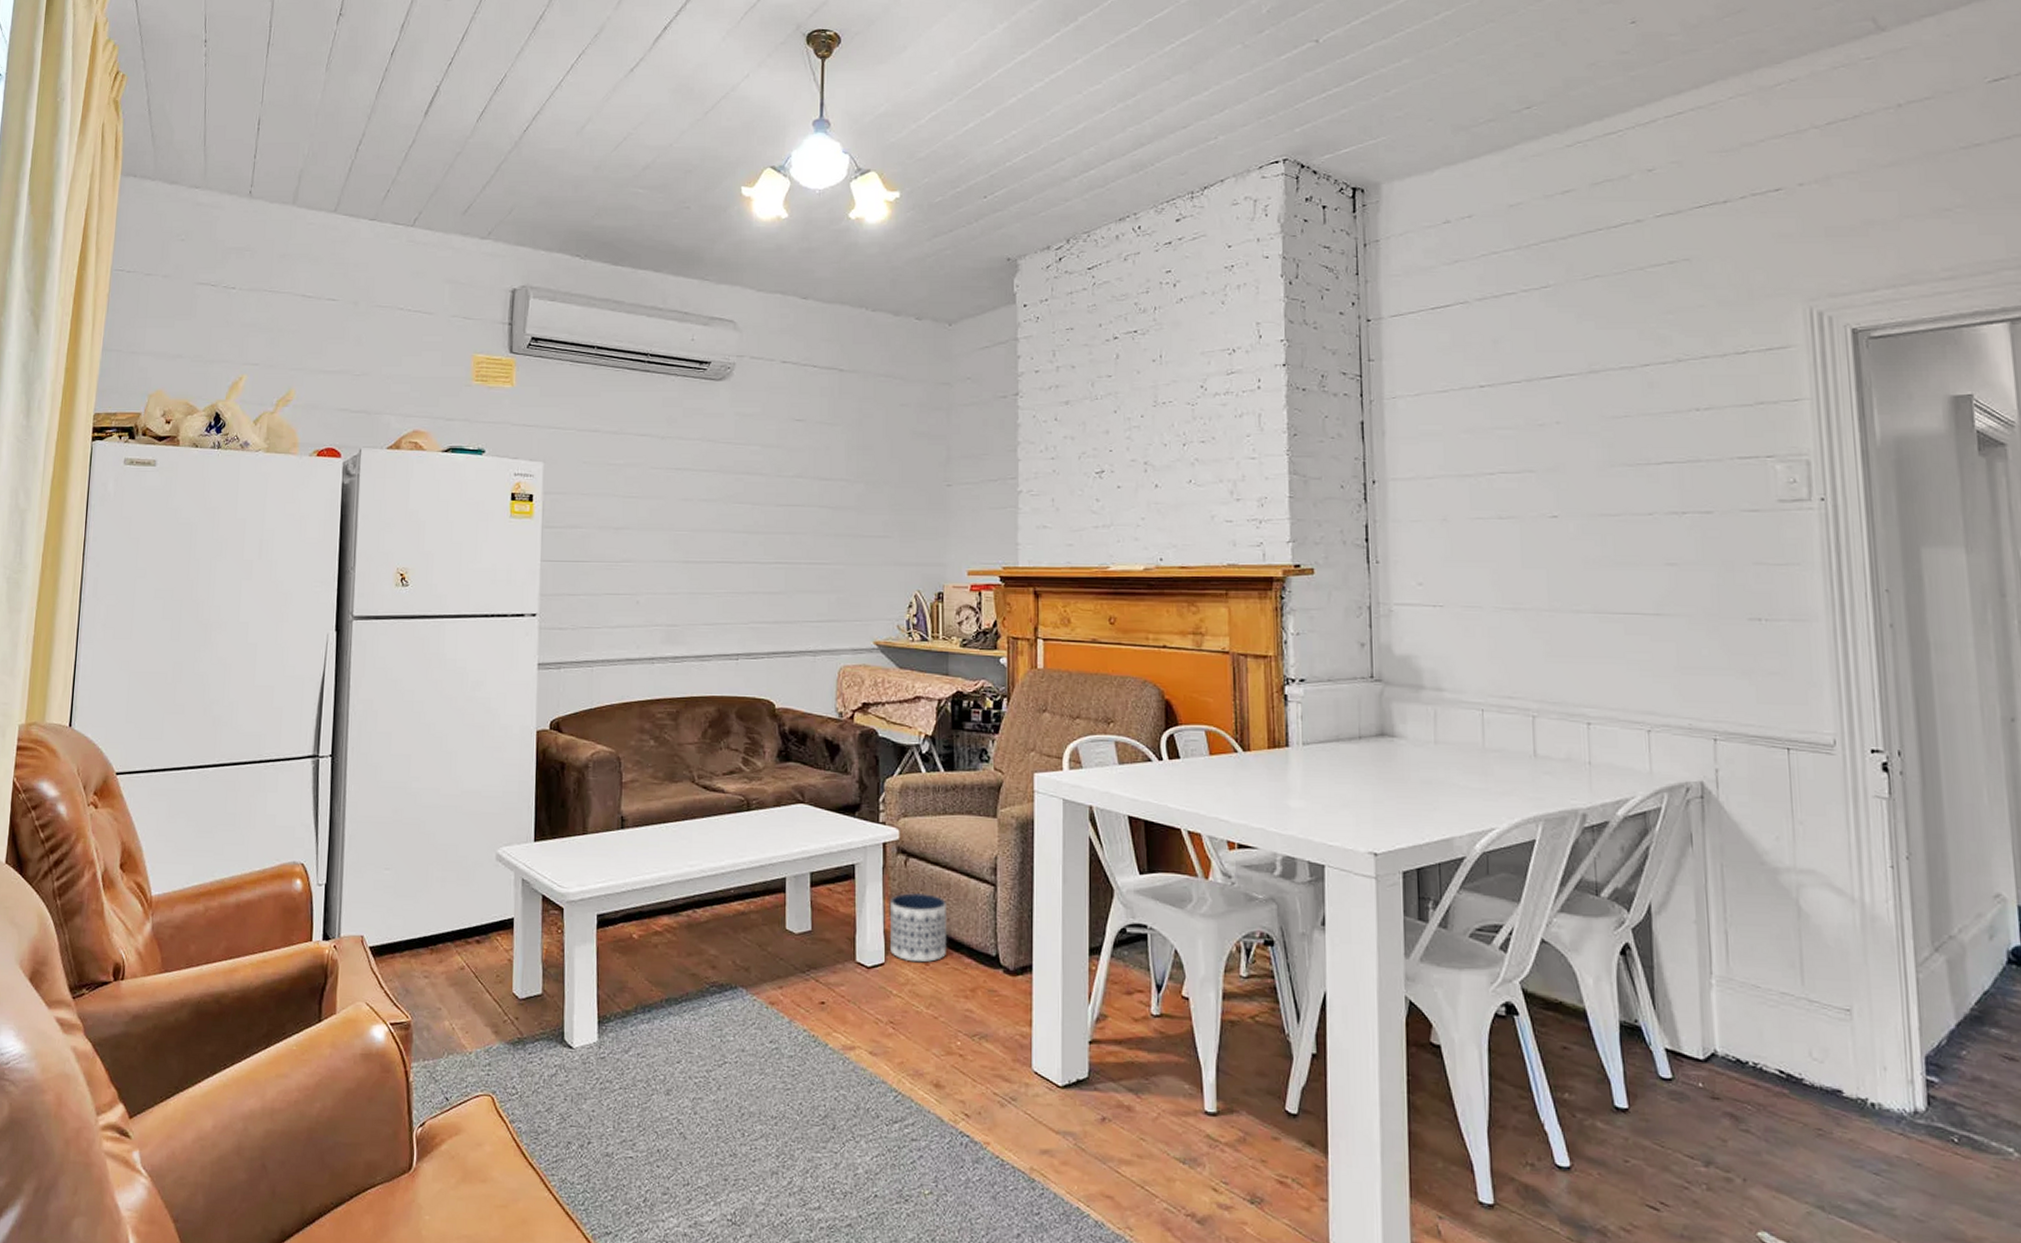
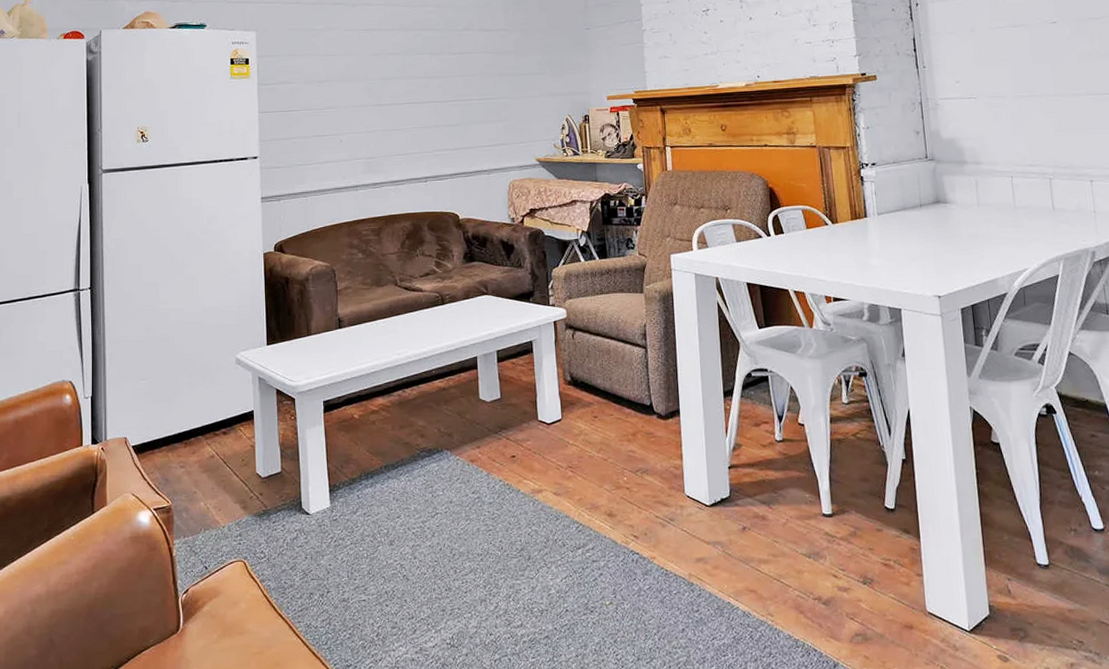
planter: present [890,893,946,963] -> none [563,360,610,417]

